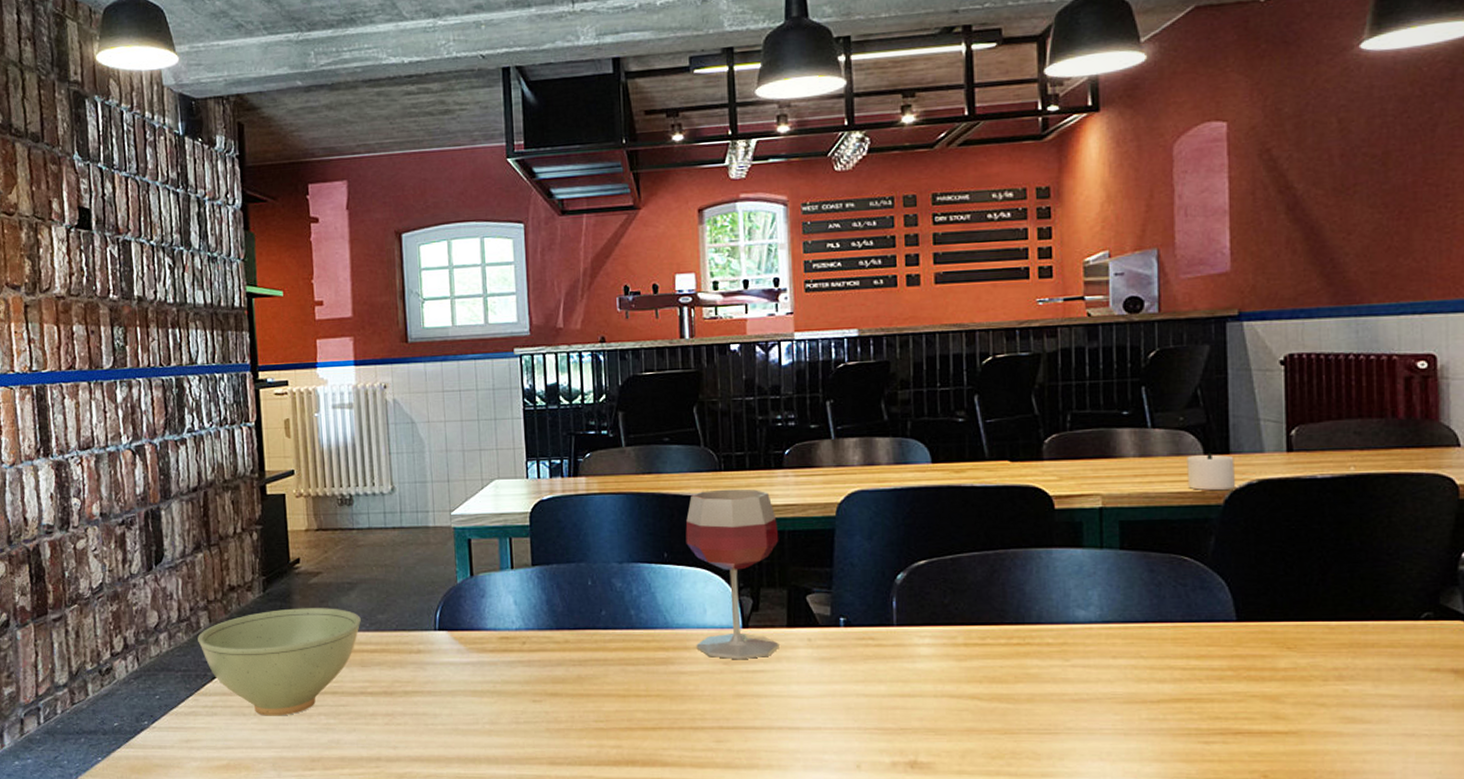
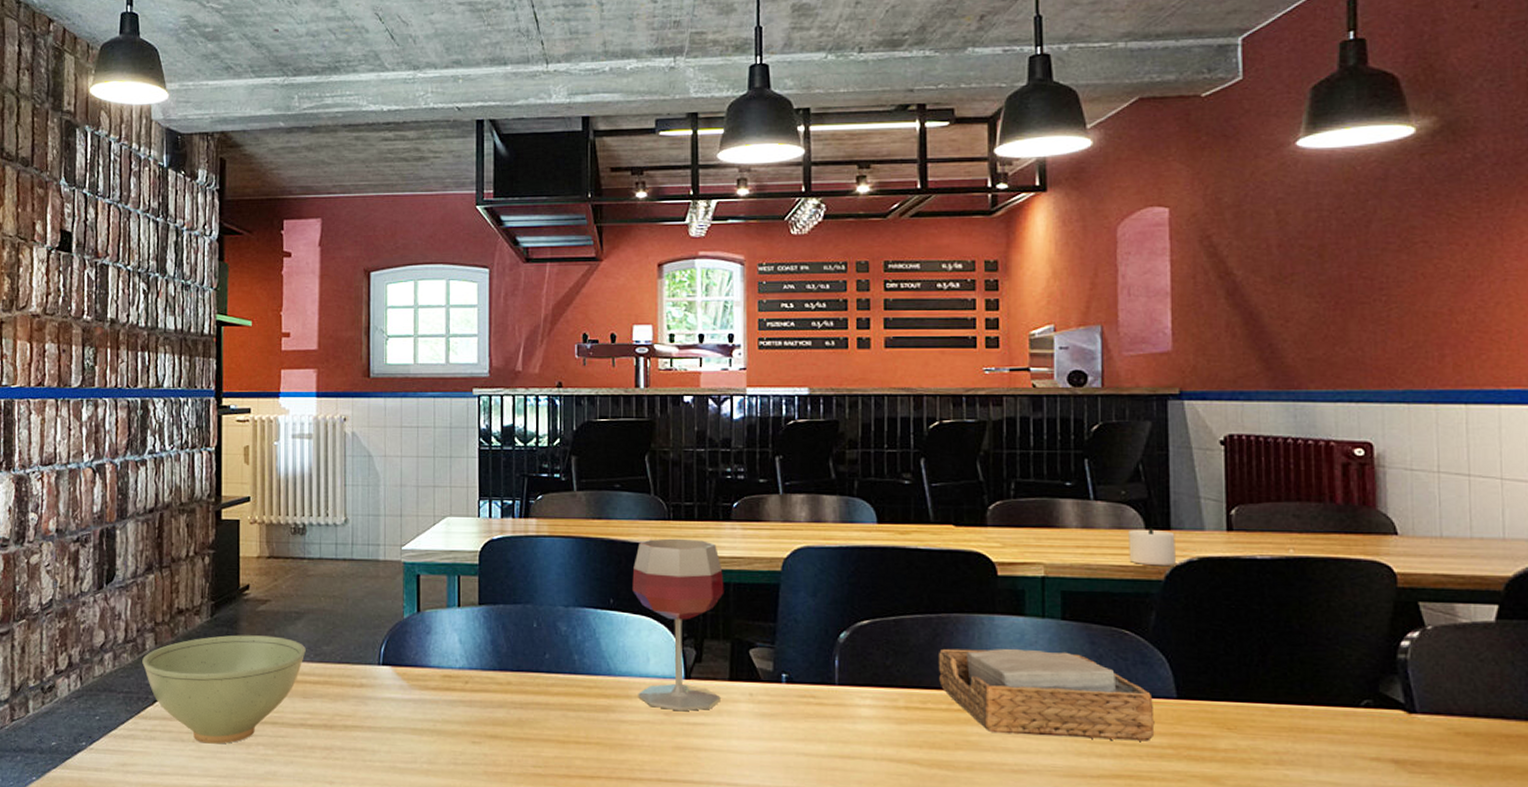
napkin holder: none [996,580,1215,665] -> present [938,648,1155,742]

